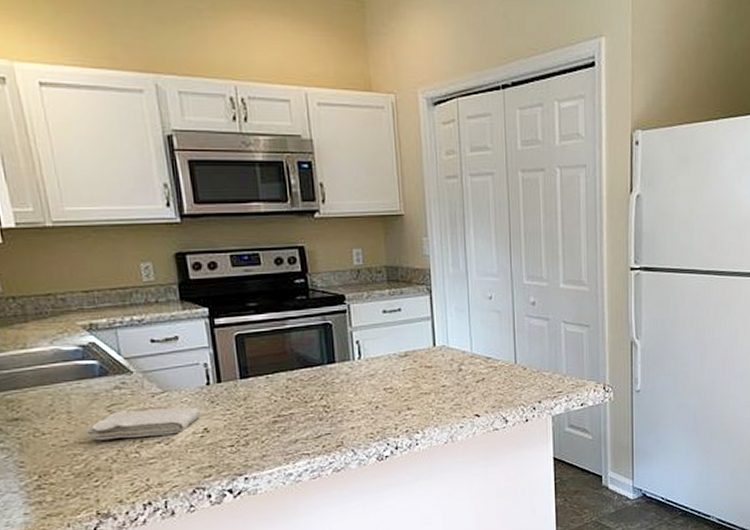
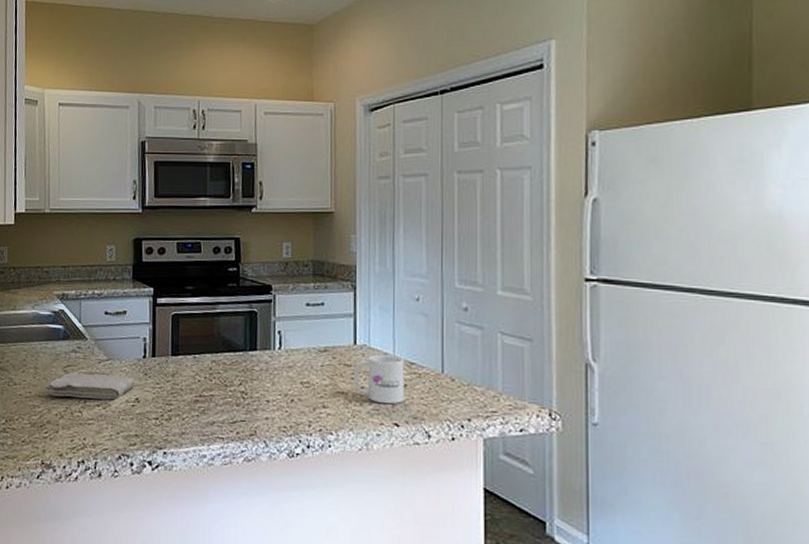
mug: none [435,352,483,399] -> present [354,354,405,405]

